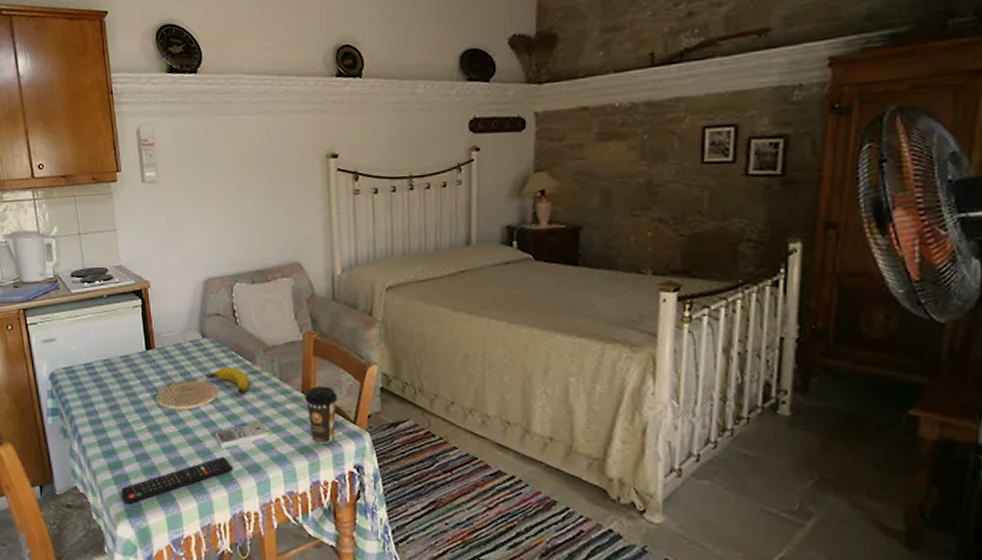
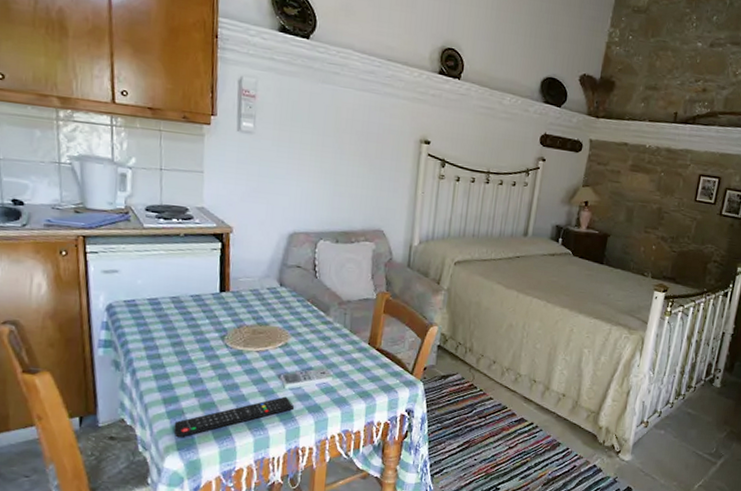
banana: present [205,367,249,393] -> none [278,315,321,340]
coffee cup: present [305,386,338,444] -> none [370,339,400,390]

